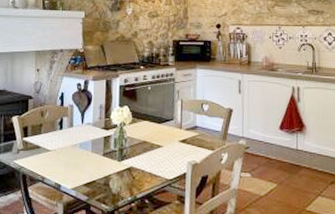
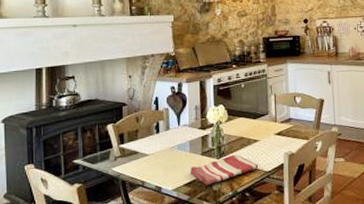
dish towel: none [91,158,160,188] -> present [190,154,259,186]

